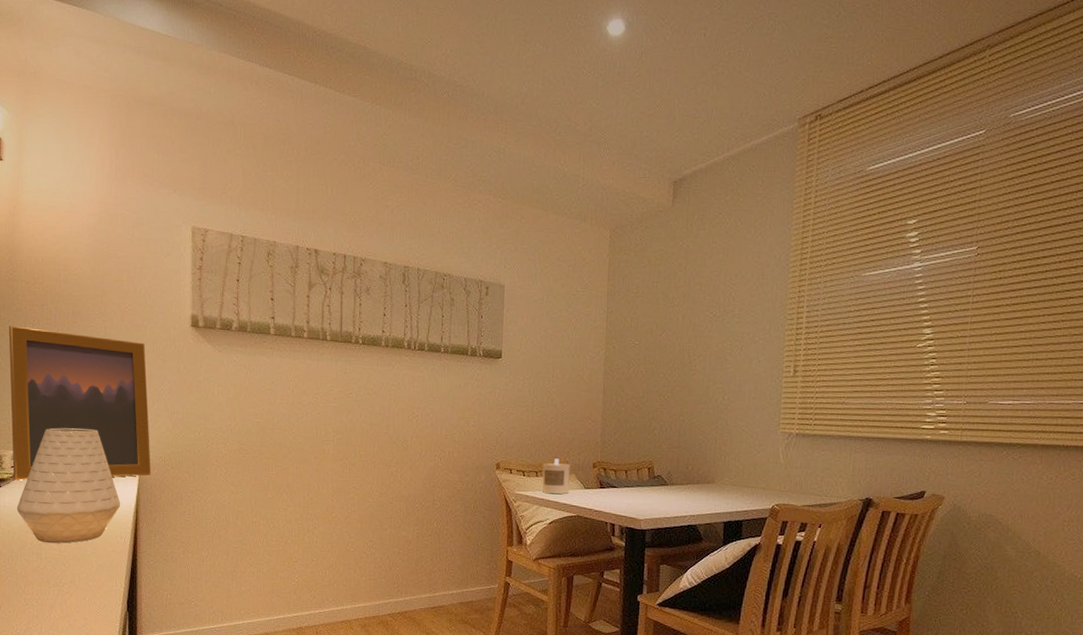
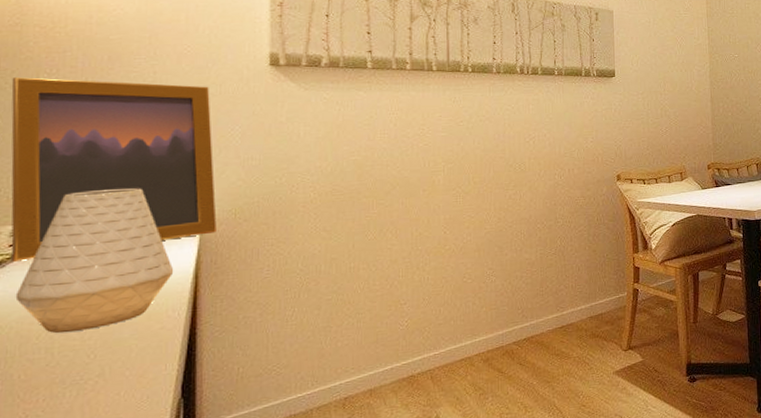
candle: present [542,458,571,495] -> none [661,164,689,198]

